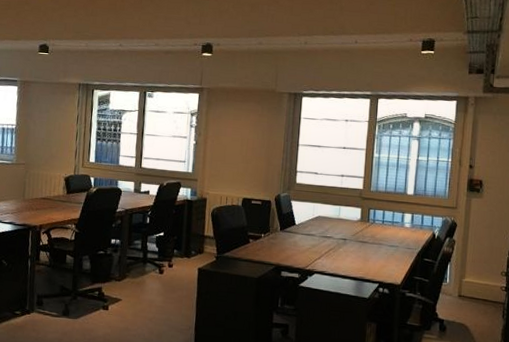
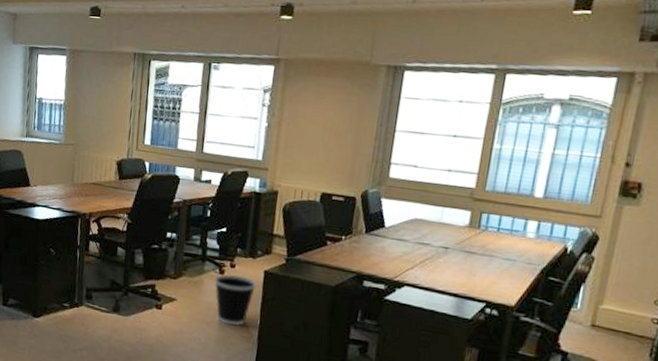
wastebasket: none [155,273,192,320] -> present [215,274,257,326]

